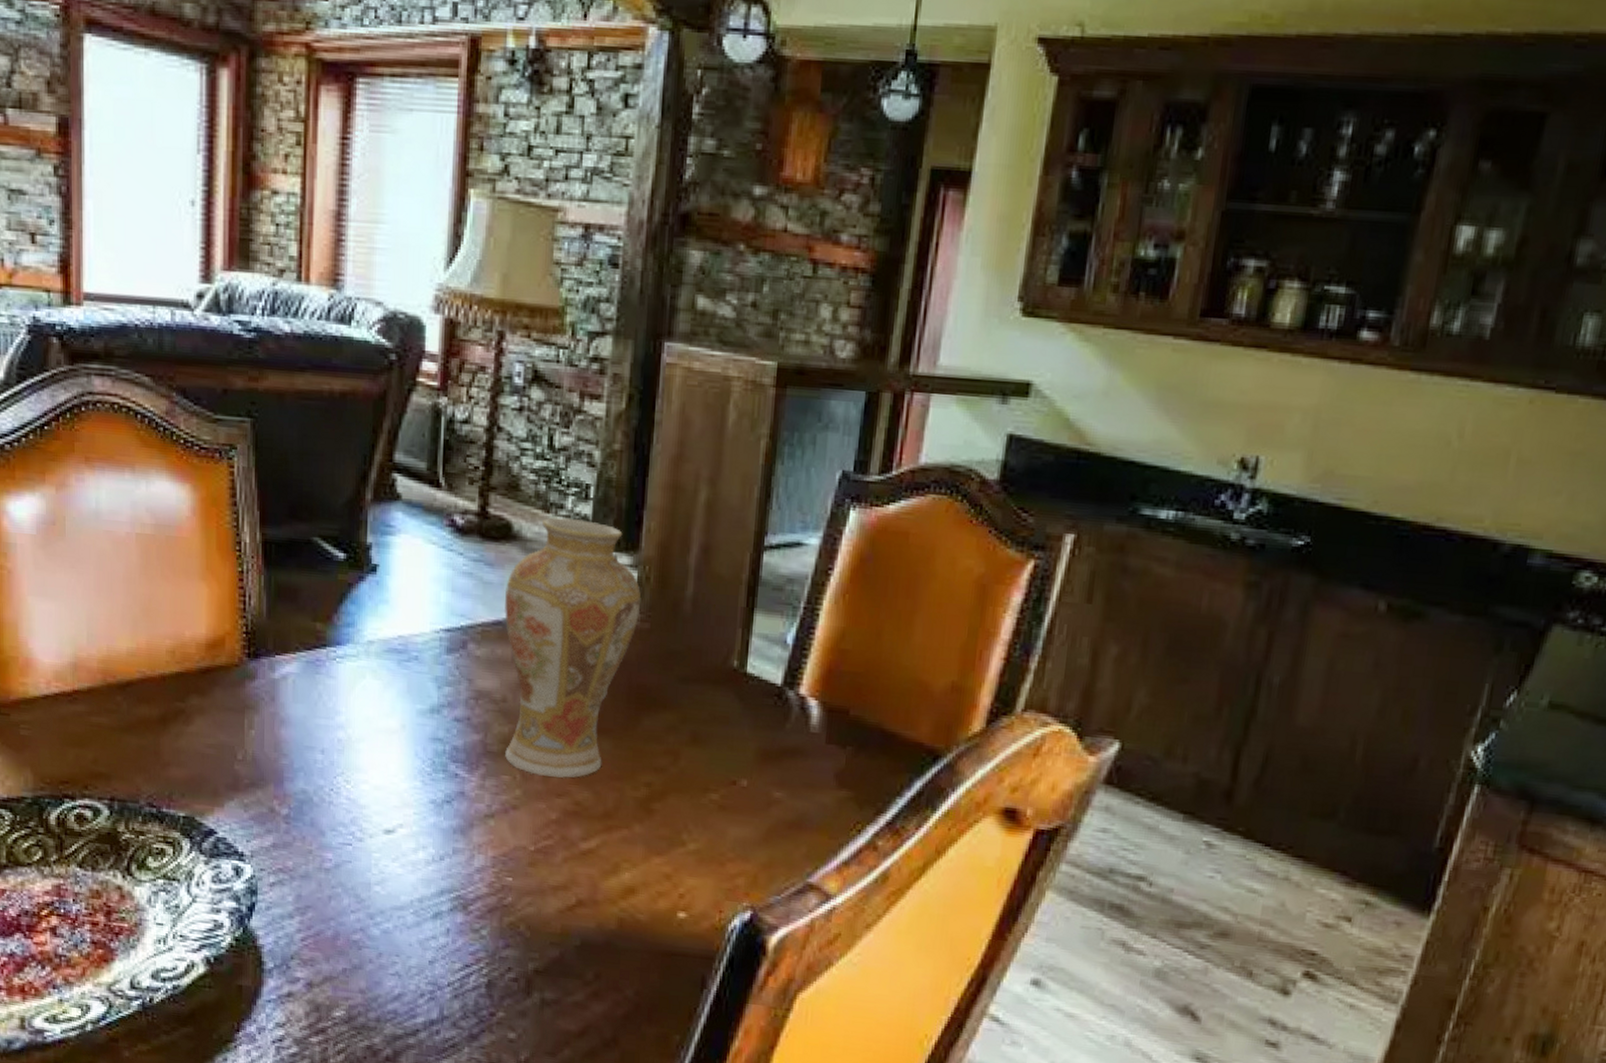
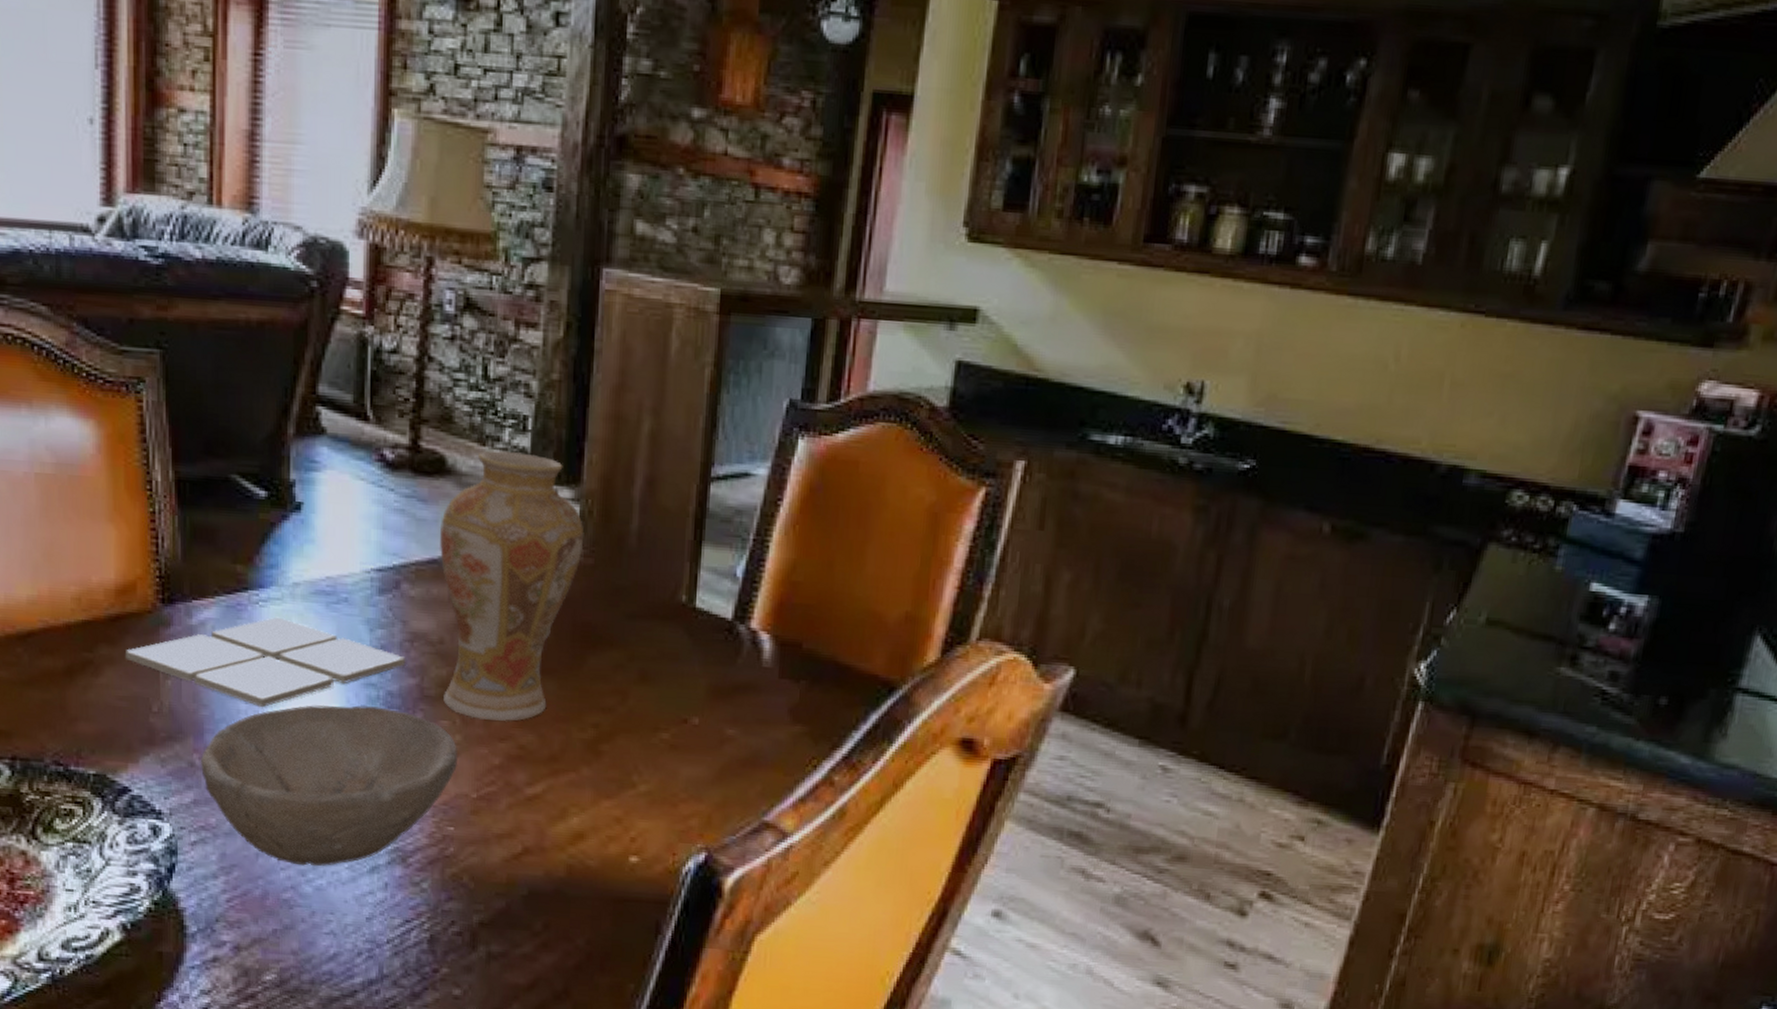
drink coaster: none [213,673,471,759] -> present [124,617,406,708]
bowl: none [279,757,518,911] -> present [200,705,458,867]

